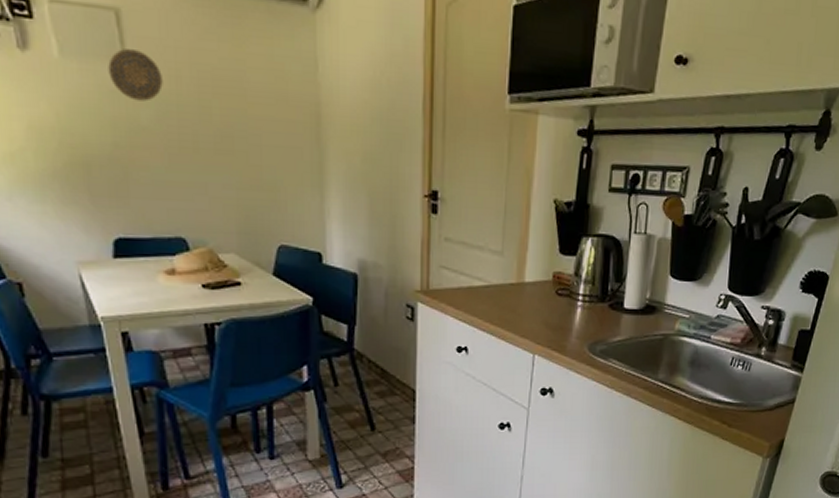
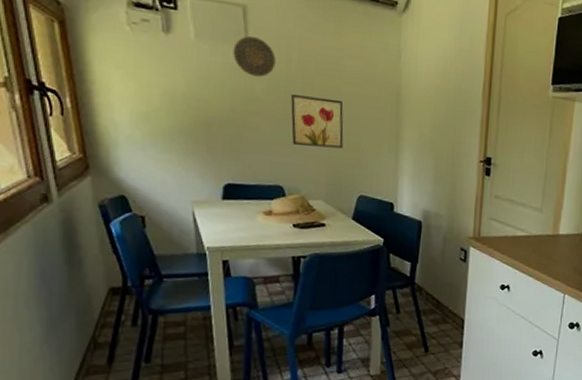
wall art: none [186,122,255,188] -> present [291,95,344,149]

